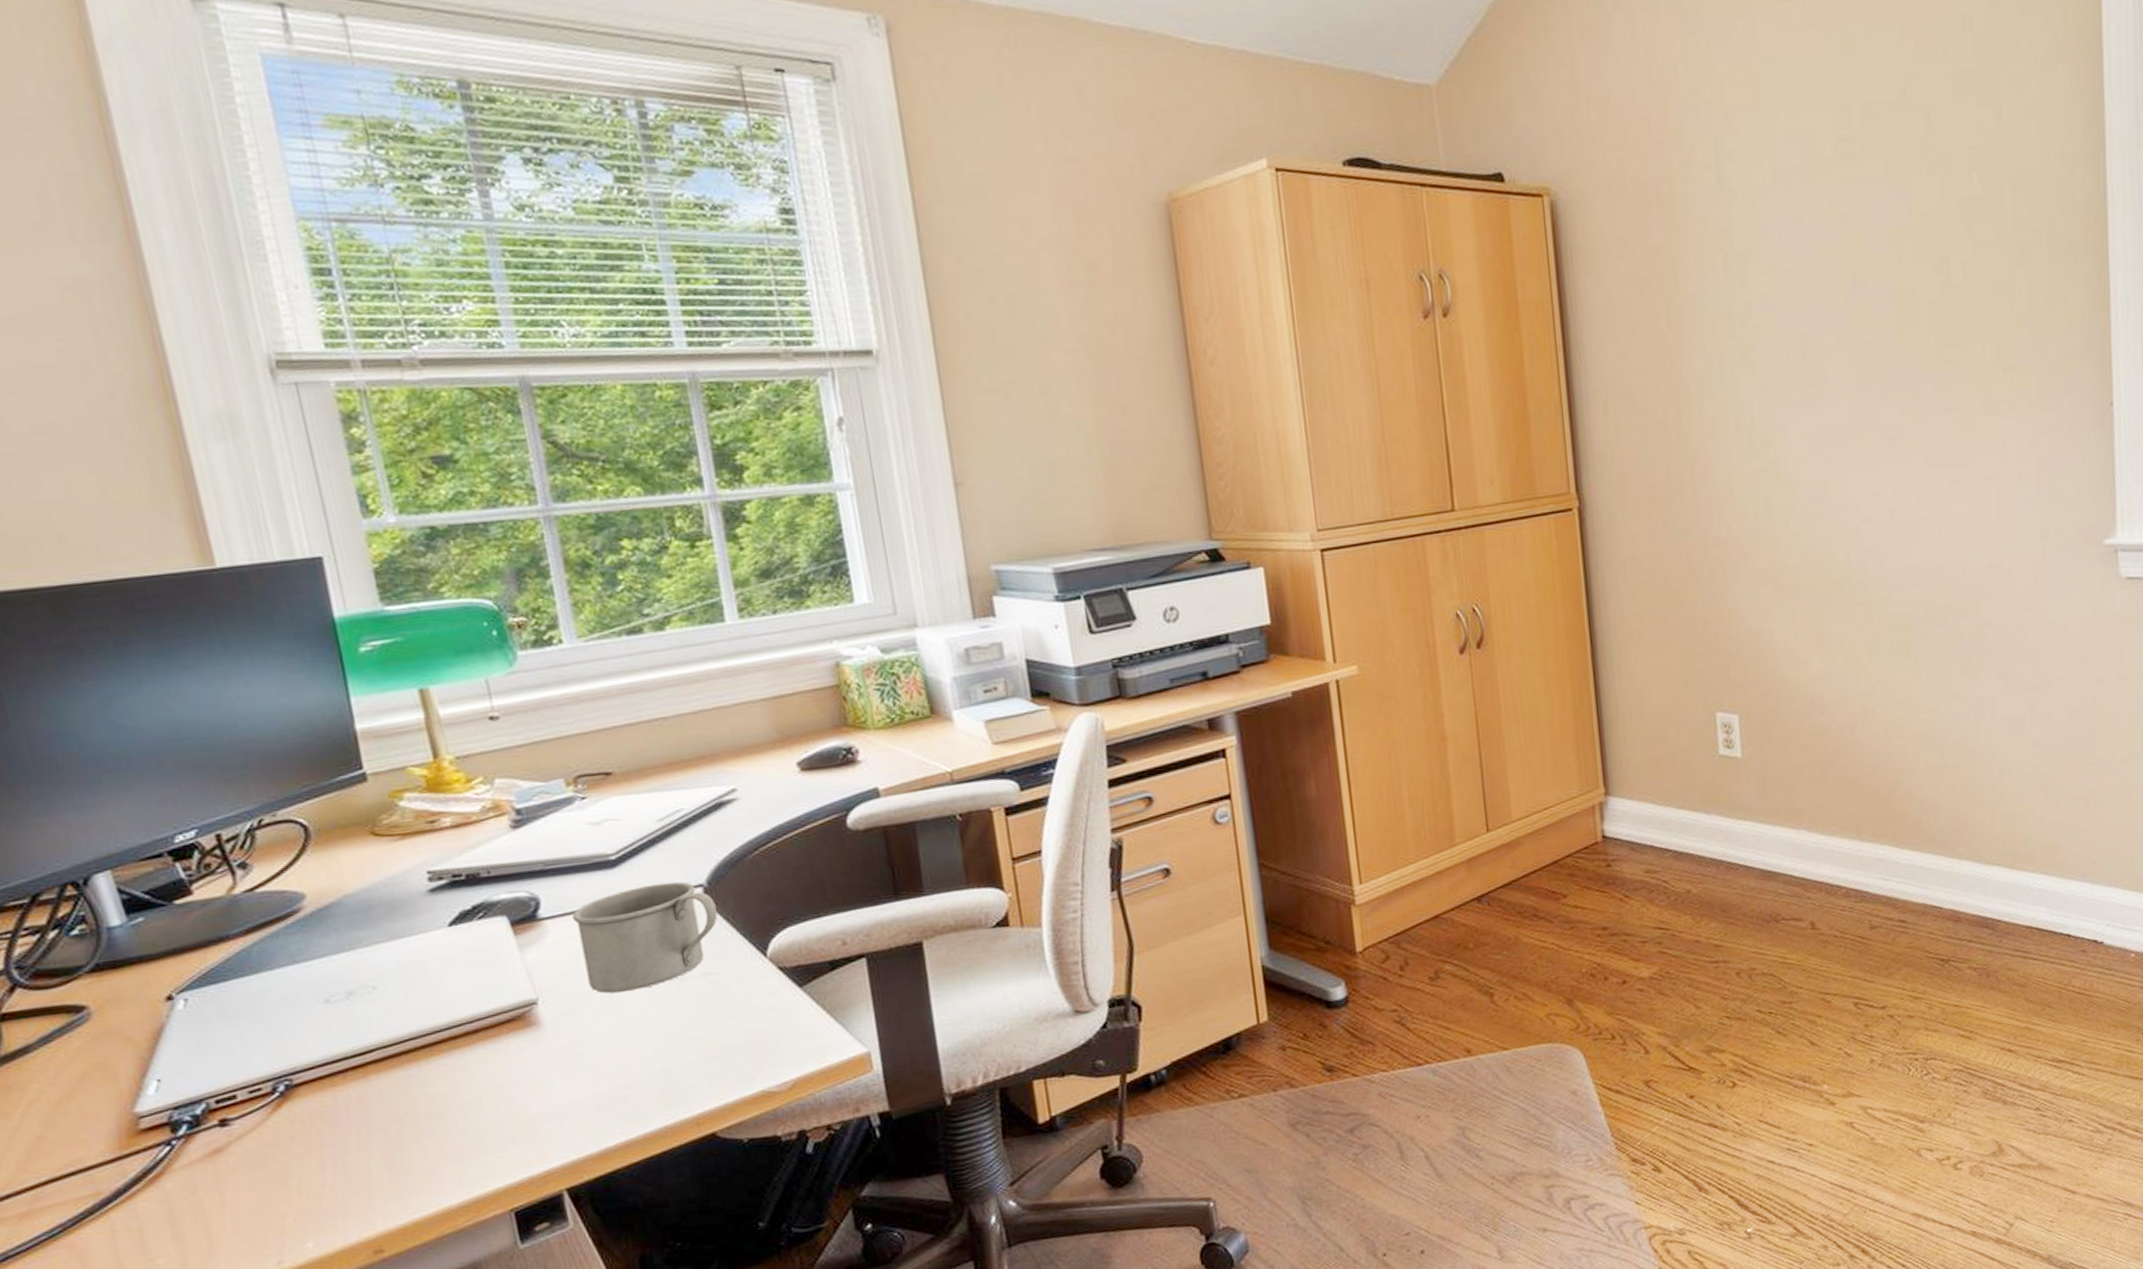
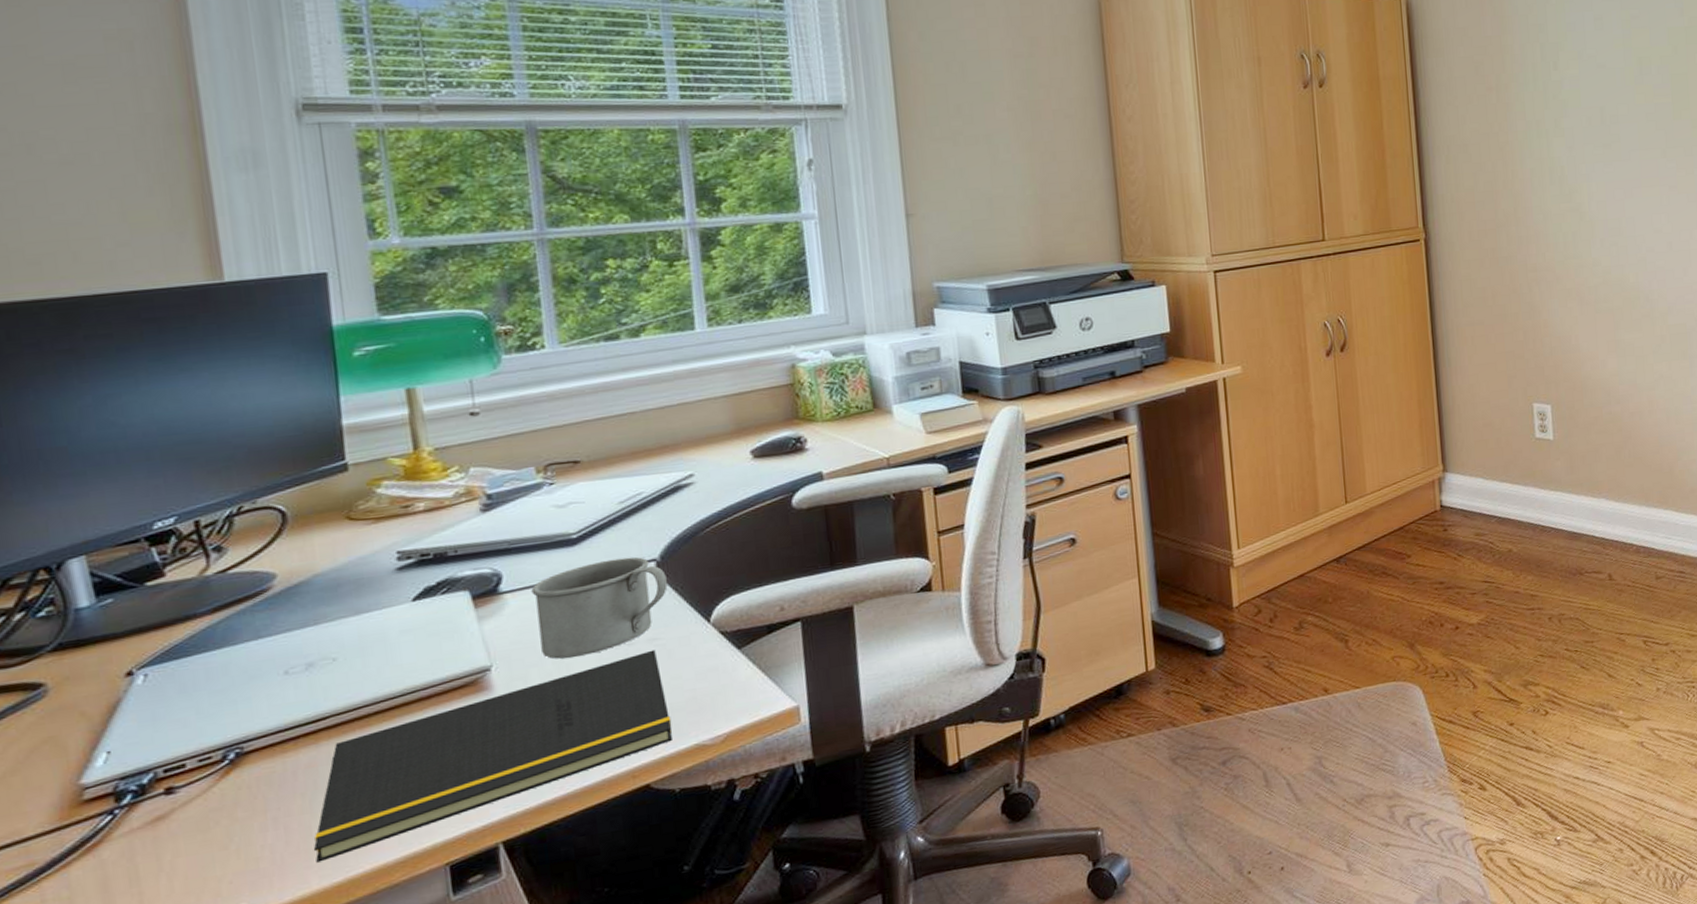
notepad: none [374,985,736,1204] -> present [313,649,673,863]

